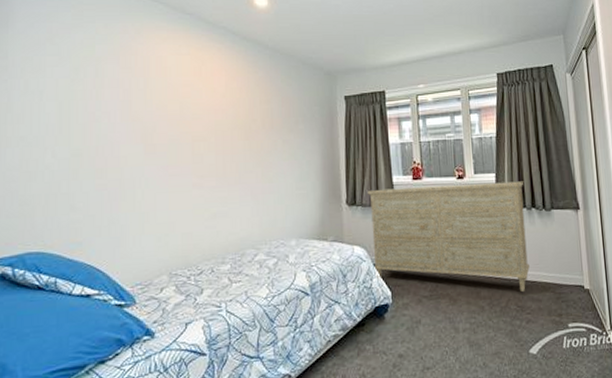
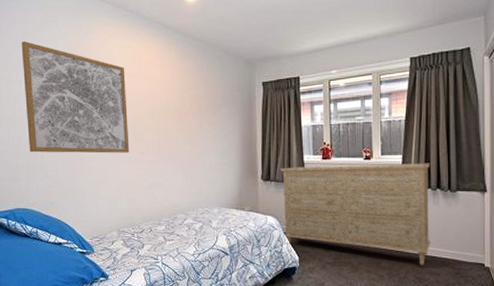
wall art: none [44,42,186,180] -> present [21,40,130,153]

